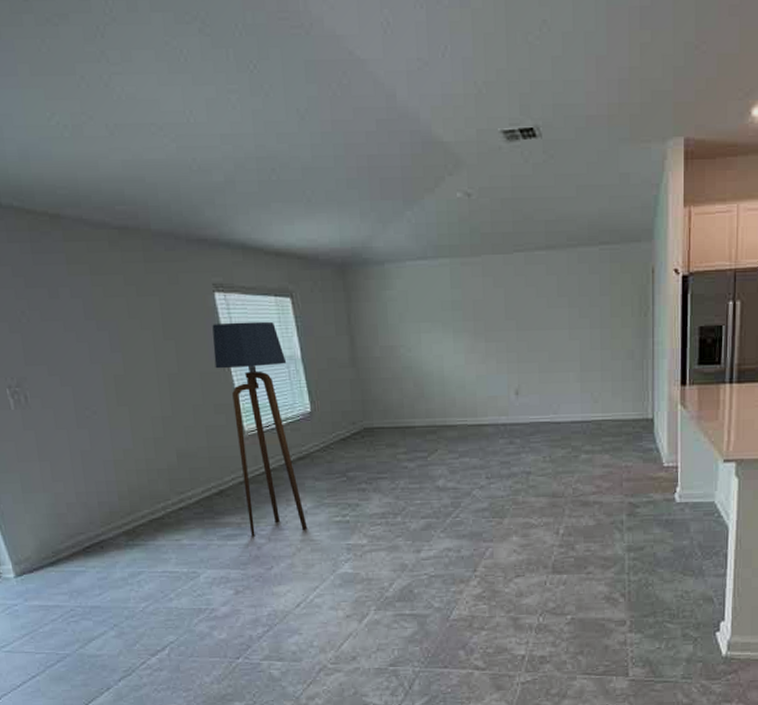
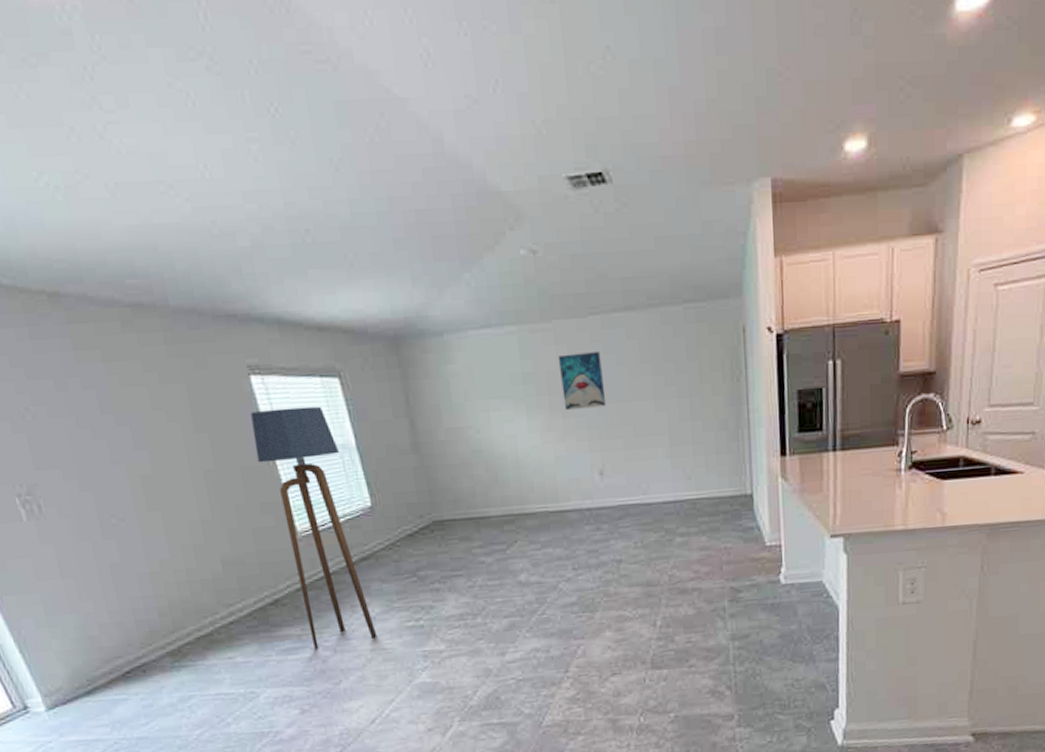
wall art: none [484,285,525,335] -> present [557,352,607,410]

